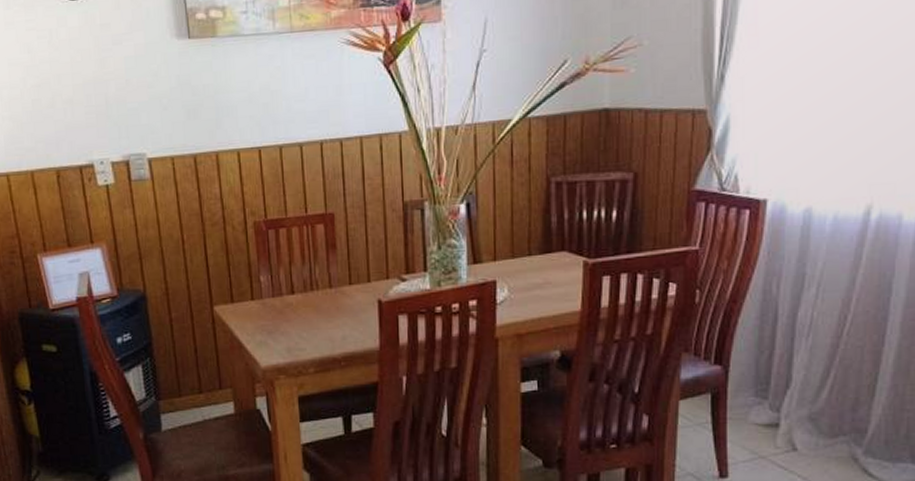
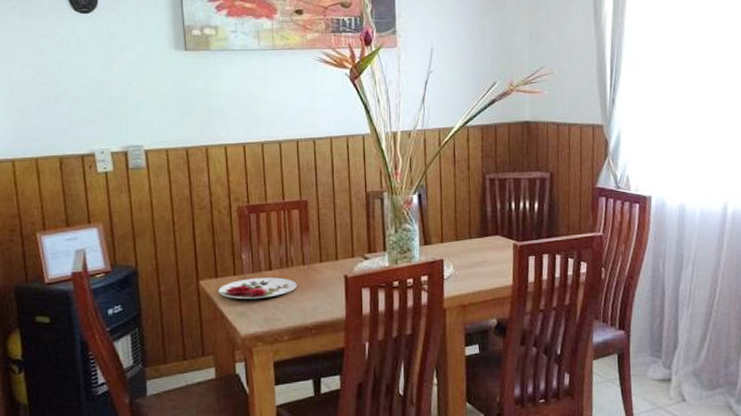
plate: none [234,302,323,327] -> present [218,277,297,300]

